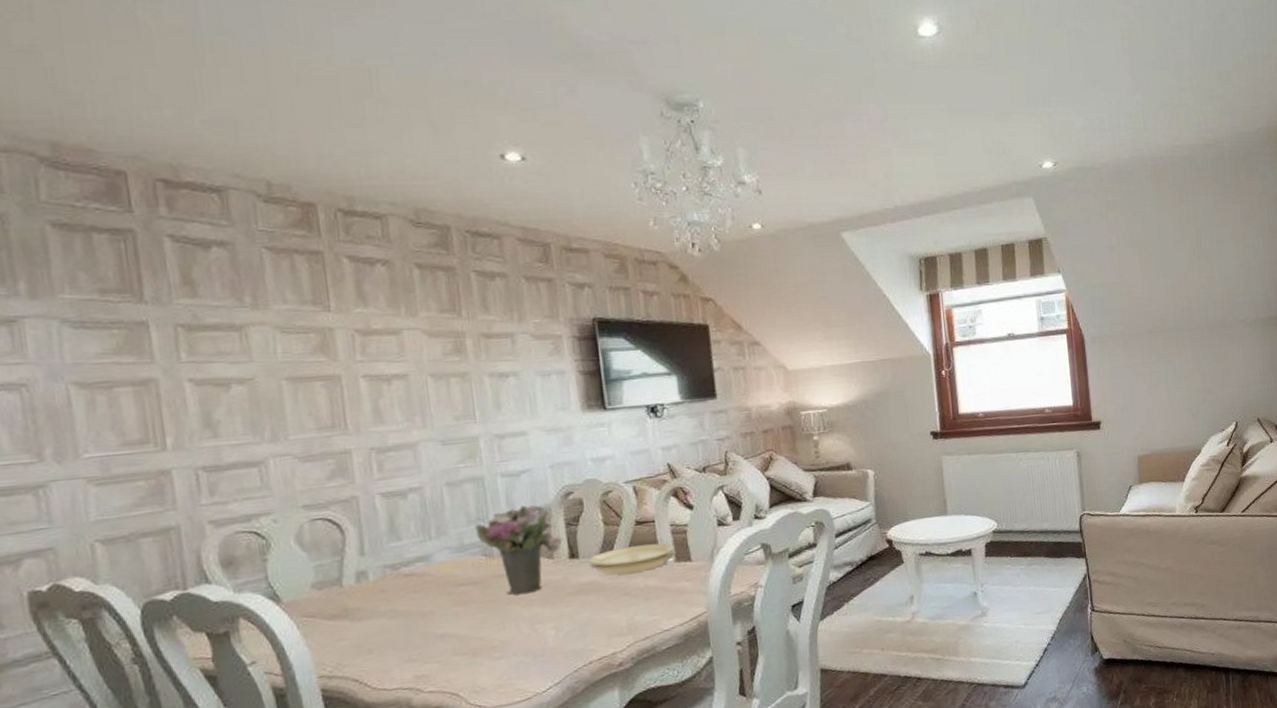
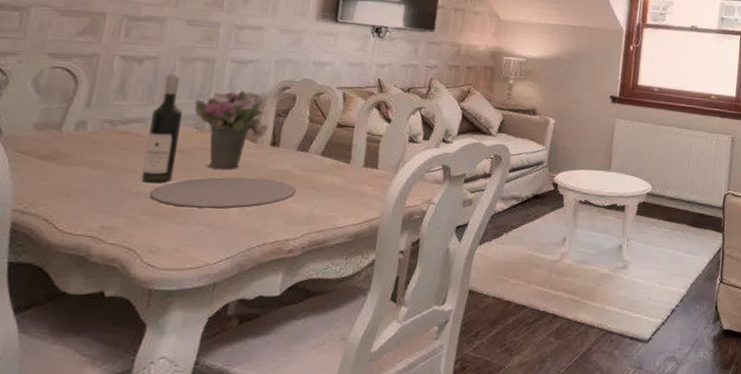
bottle: none [432,501,475,623] -> present [141,73,183,183]
placemat: none [455,594,609,641] -> present [150,177,296,209]
plate: present [589,543,677,575] -> none [286,145,367,170]

